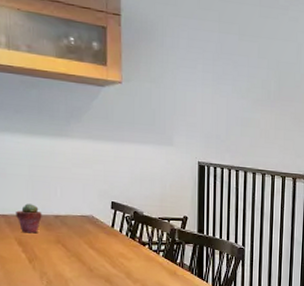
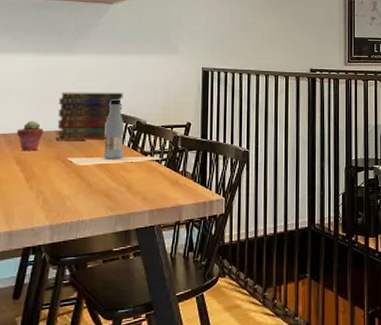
book stack: none [54,177,119,227] -> present [55,92,123,141]
bottle: none [66,188,160,251] -> present [66,99,162,165]

